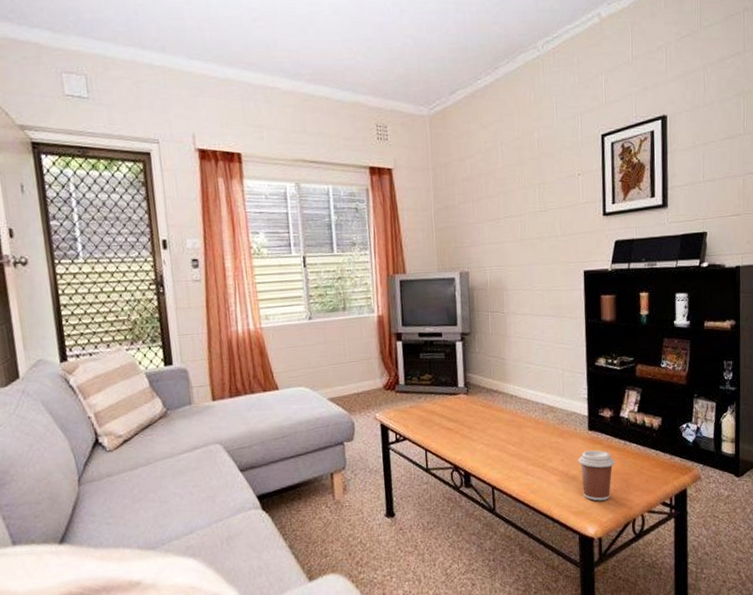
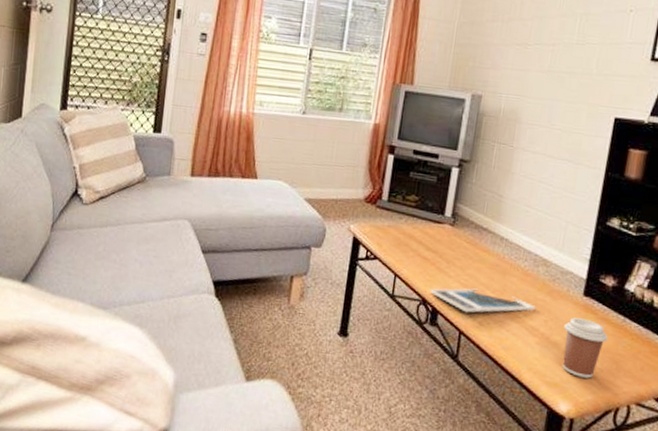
graded trading card: none [460,445,552,469] -> present [430,288,536,313]

